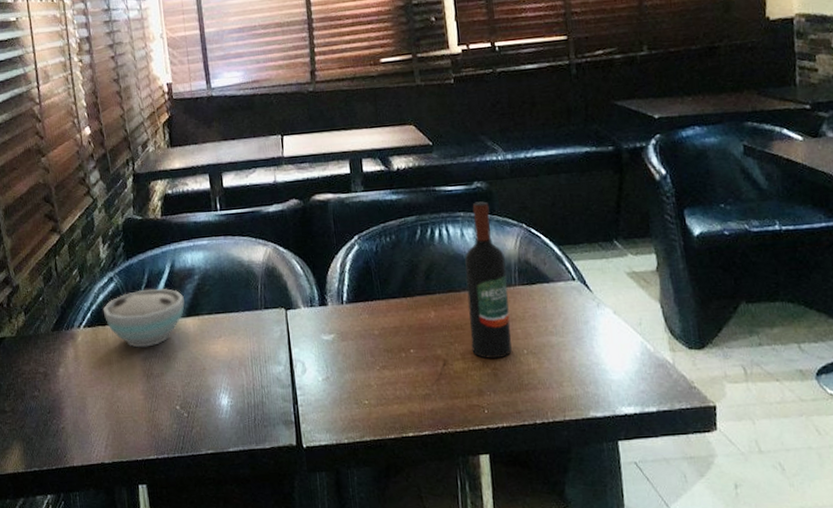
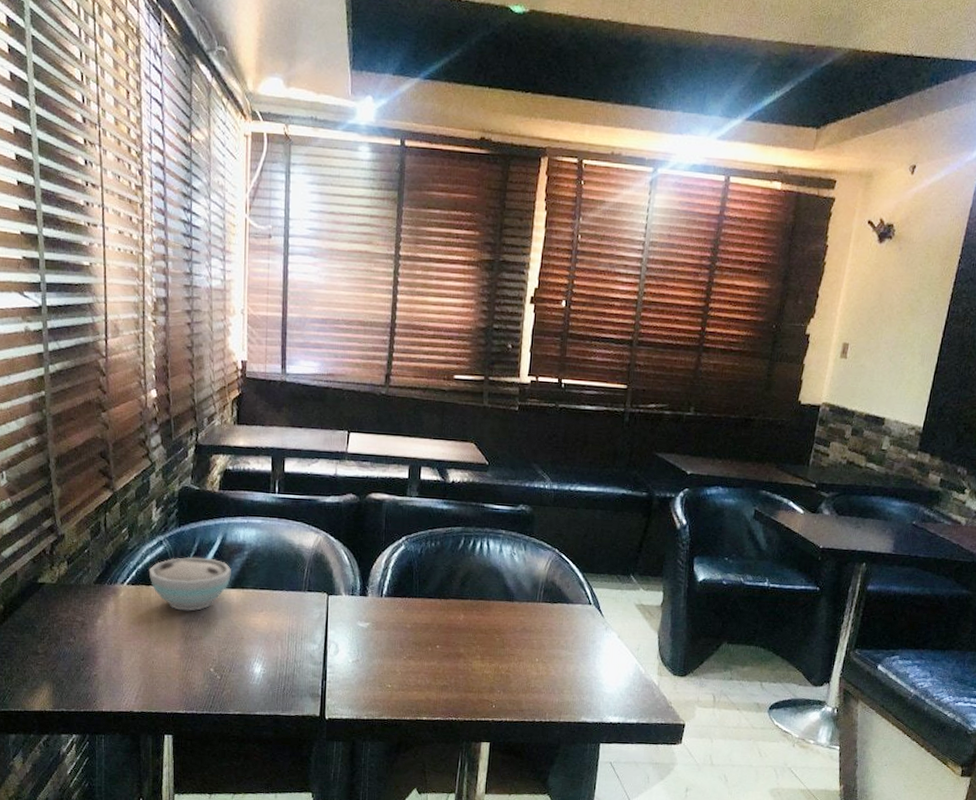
wine bottle: present [465,201,512,359] -> none [491,523,535,662]

